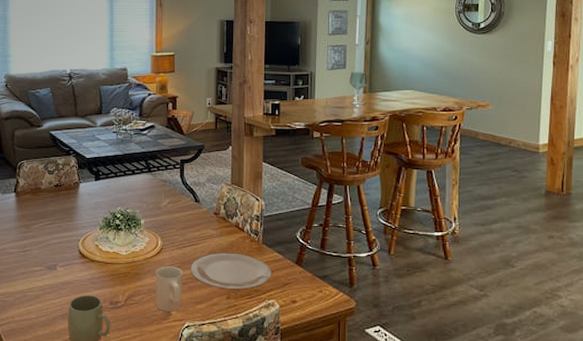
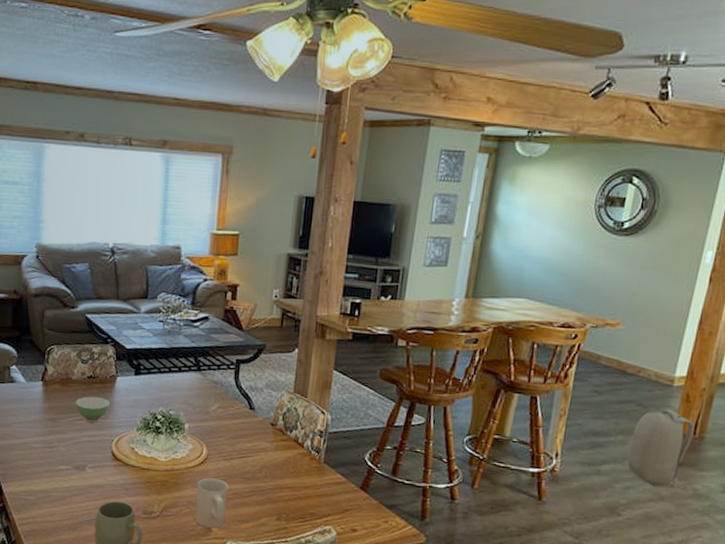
bowl: none [44,203,76,226] -> present [75,396,111,423]
plate: present [191,252,272,290] -> none [238,468,332,512]
wine glass: present [349,71,368,105] -> none [447,270,473,312]
backpack: none [511,172,564,238] -> present [627,409,695,489]

